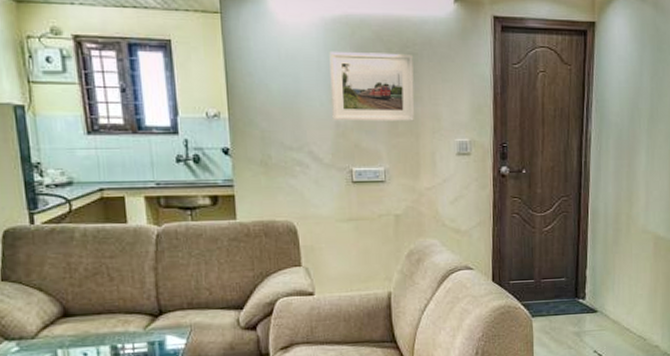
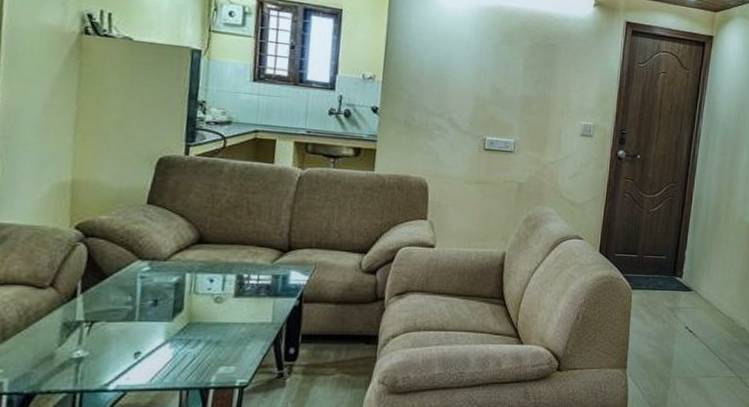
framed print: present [329,50,414,121] -> none [474,34,552,102]

